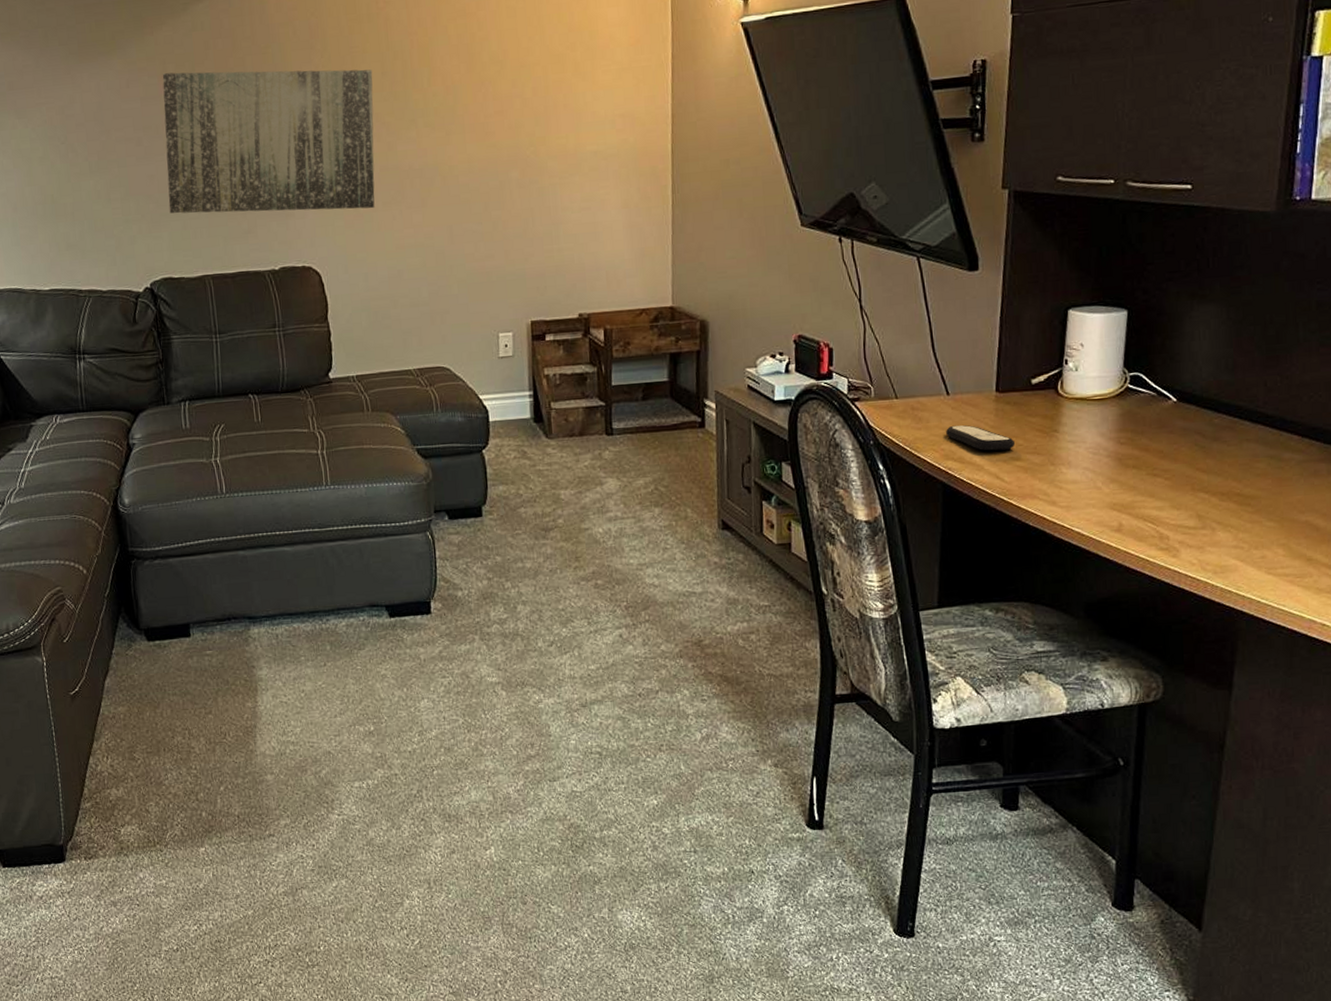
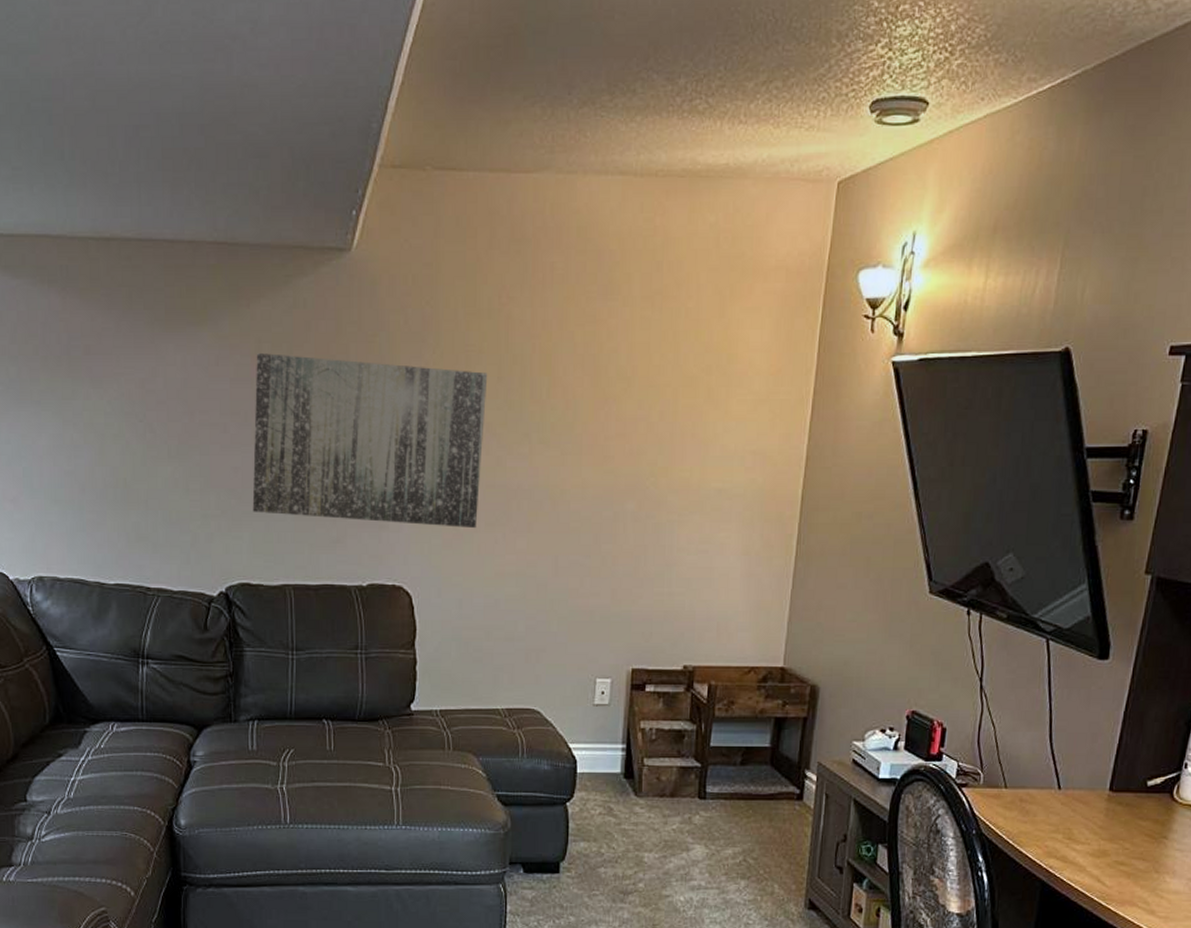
remote control: present [946,425,1016,451] -> none [1052,821,1122,853]

